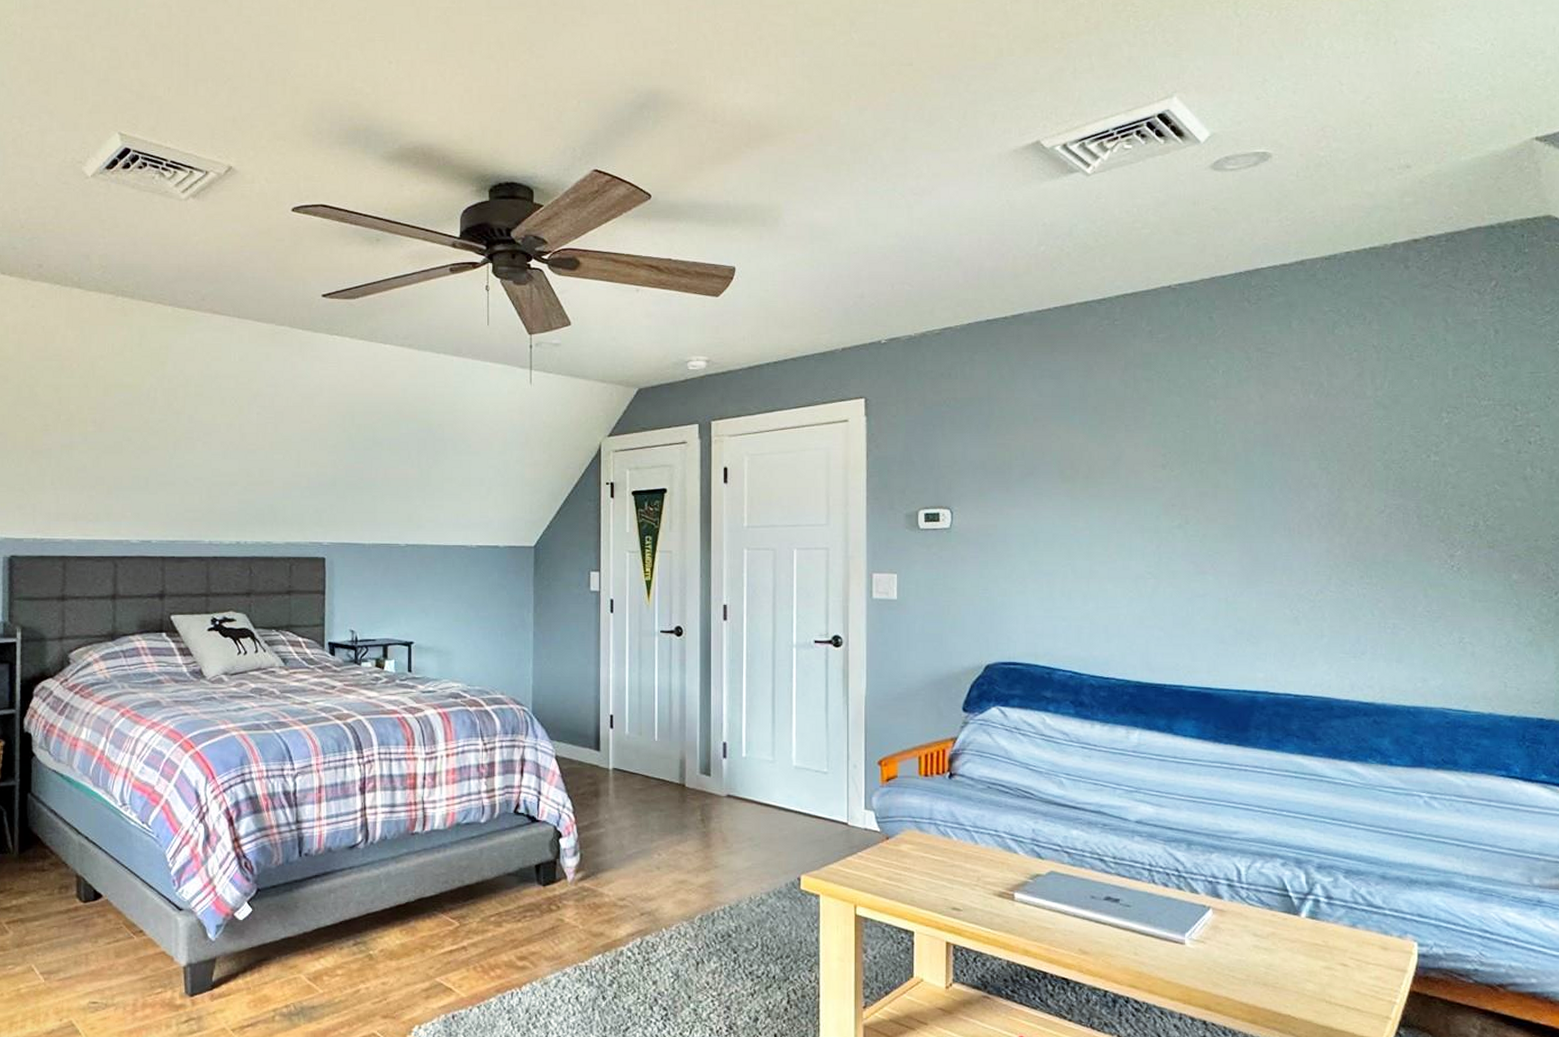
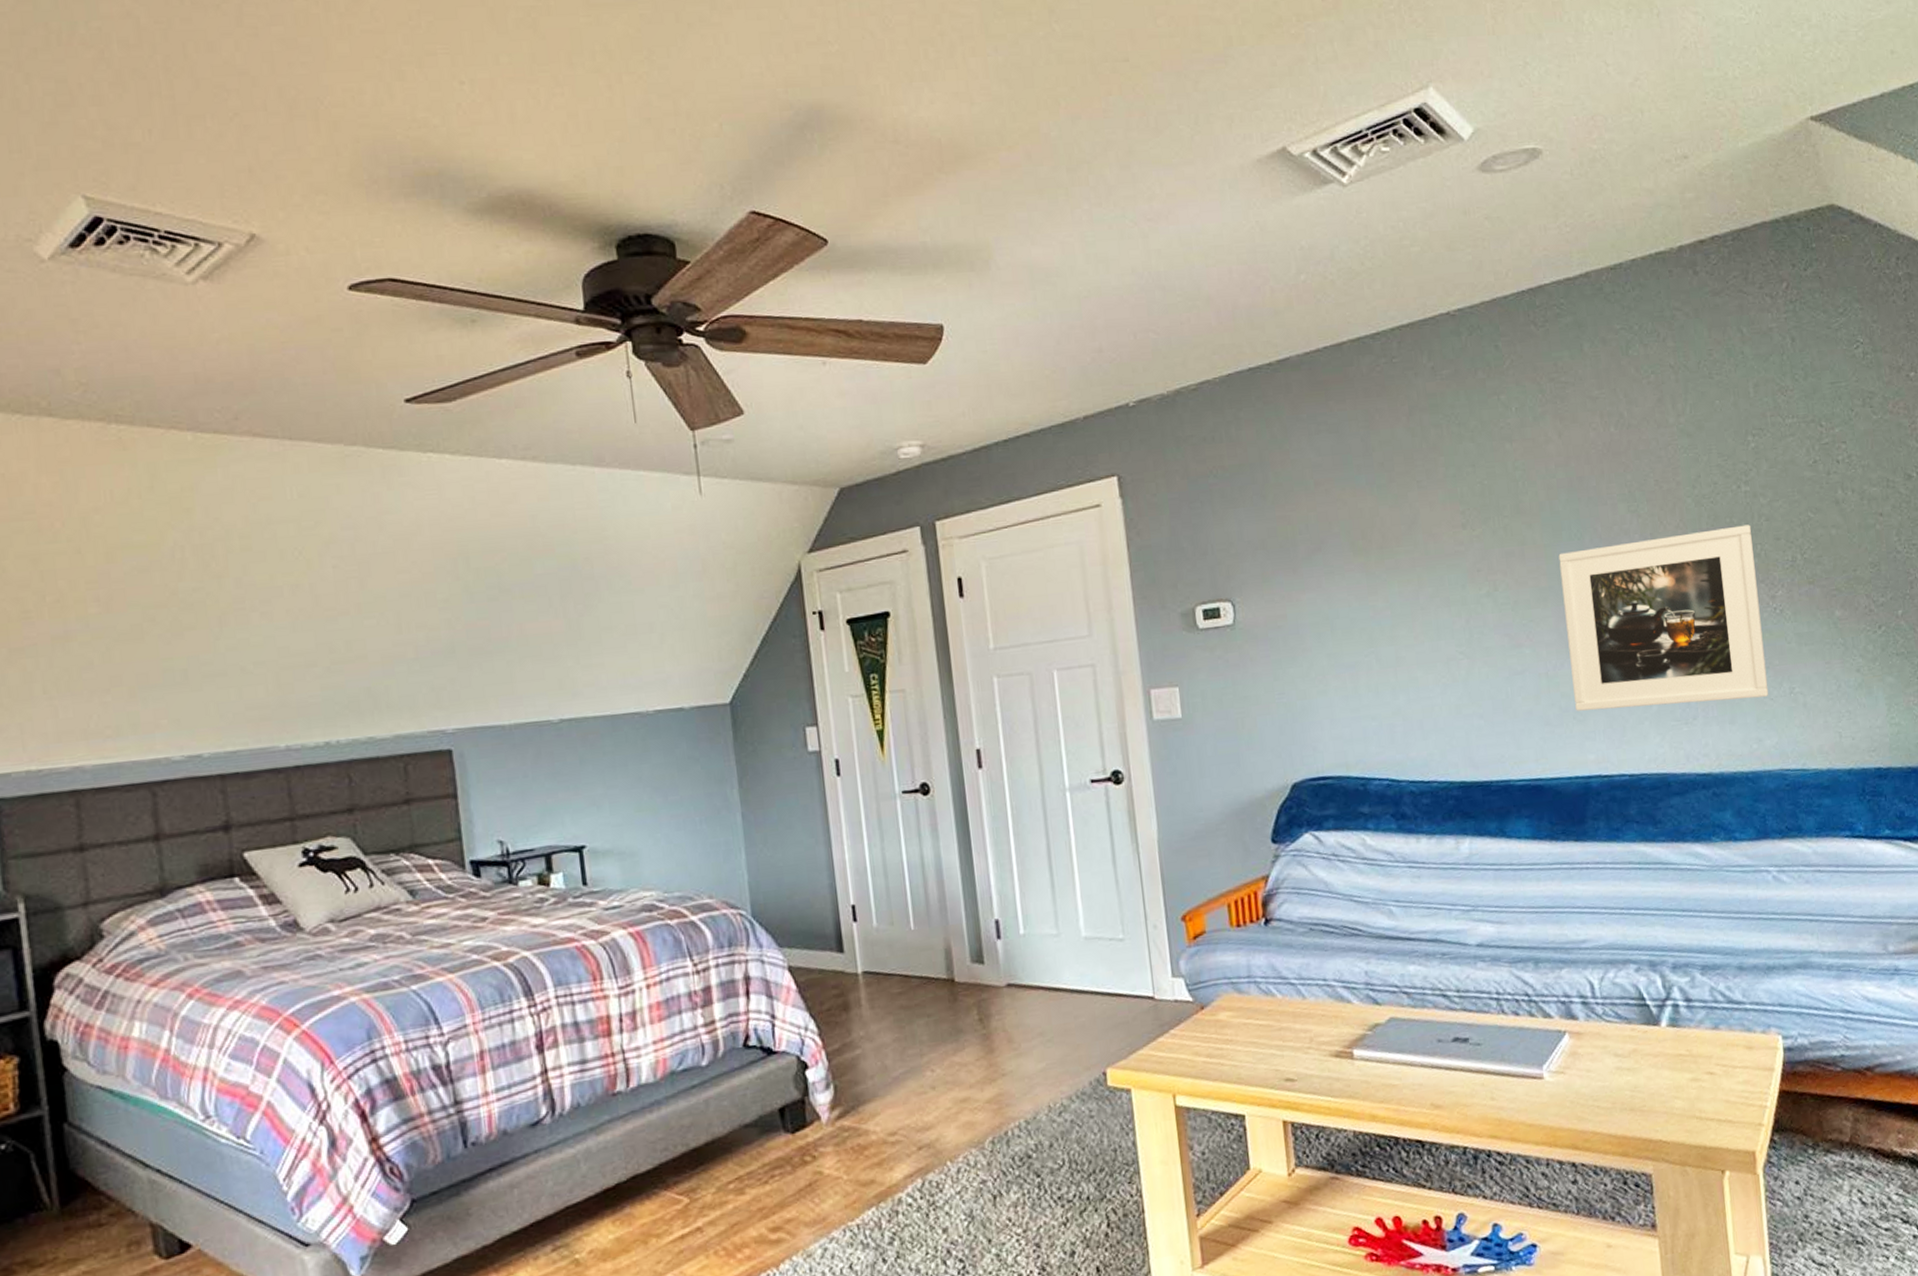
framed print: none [1249,490,1438,642] -> present [1558,524,1769,711]

